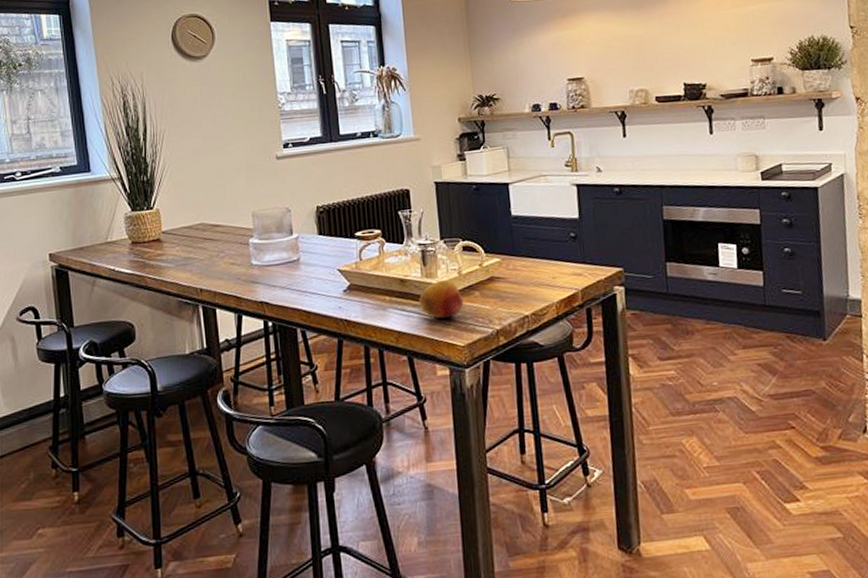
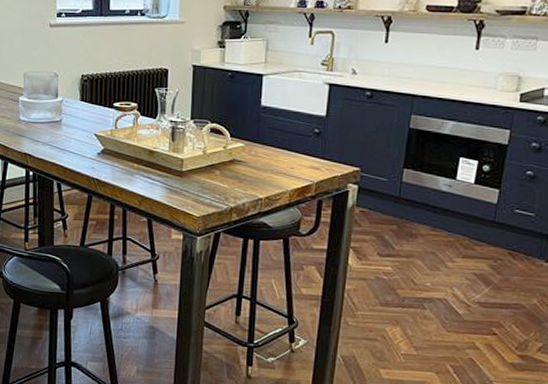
fruit: present [419,280,464,319] -> none [164,157,204,191]

